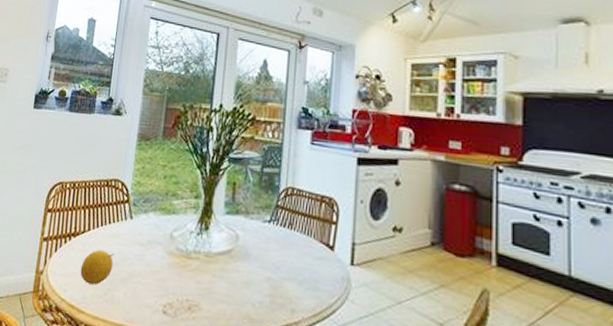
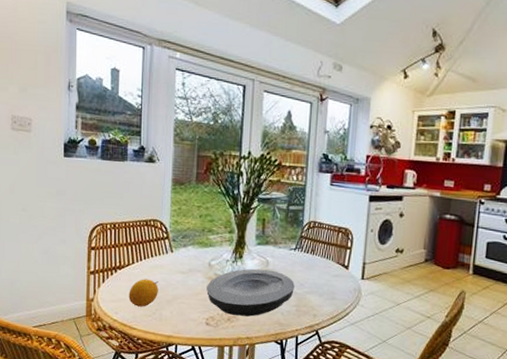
plate: none [166,243,269,307] -> present [206,268,295,317]

